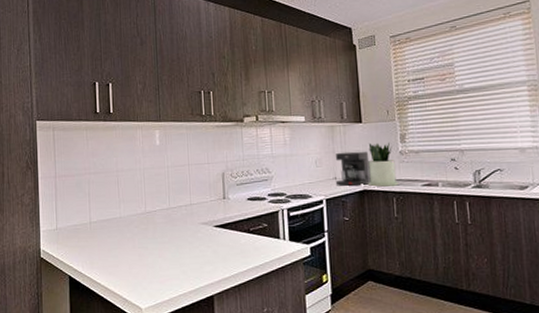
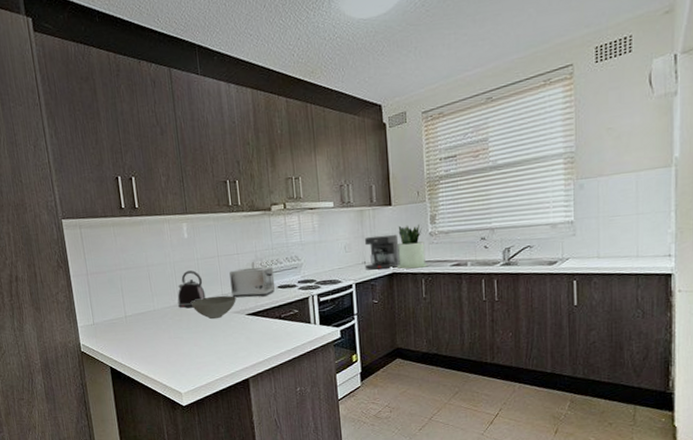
kettle: none [145,178,174,217] -> present [177,270,206,309]
bowl: none [158,205,205,230] -> present [190,295,236,320]
toaster: none [199,177,245,209] -> present [229,267,276,298]

